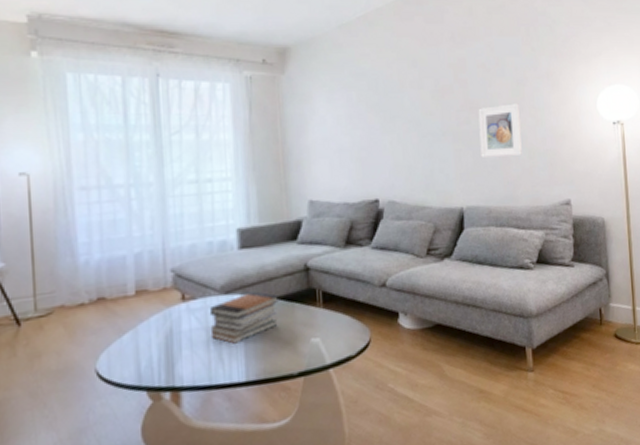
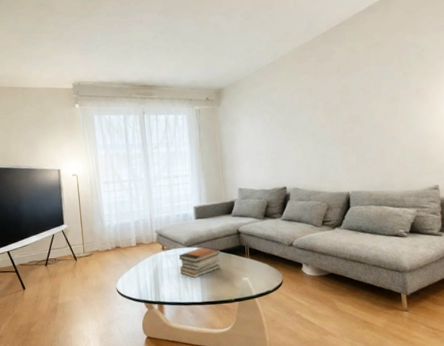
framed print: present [478,103,522,158] -> none [360,114,396,156]

